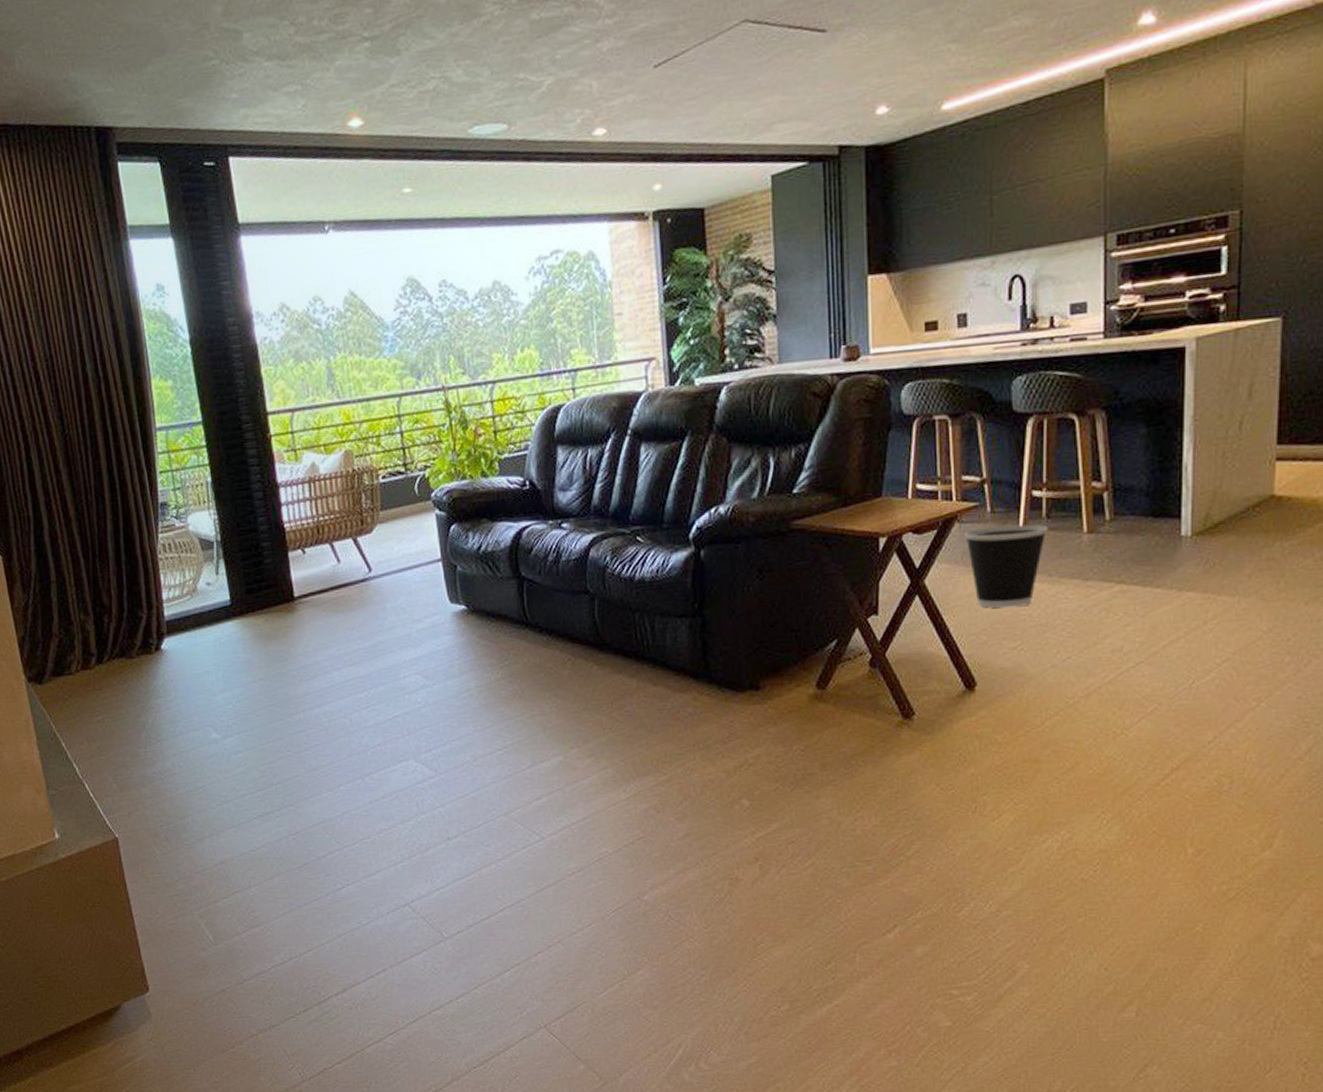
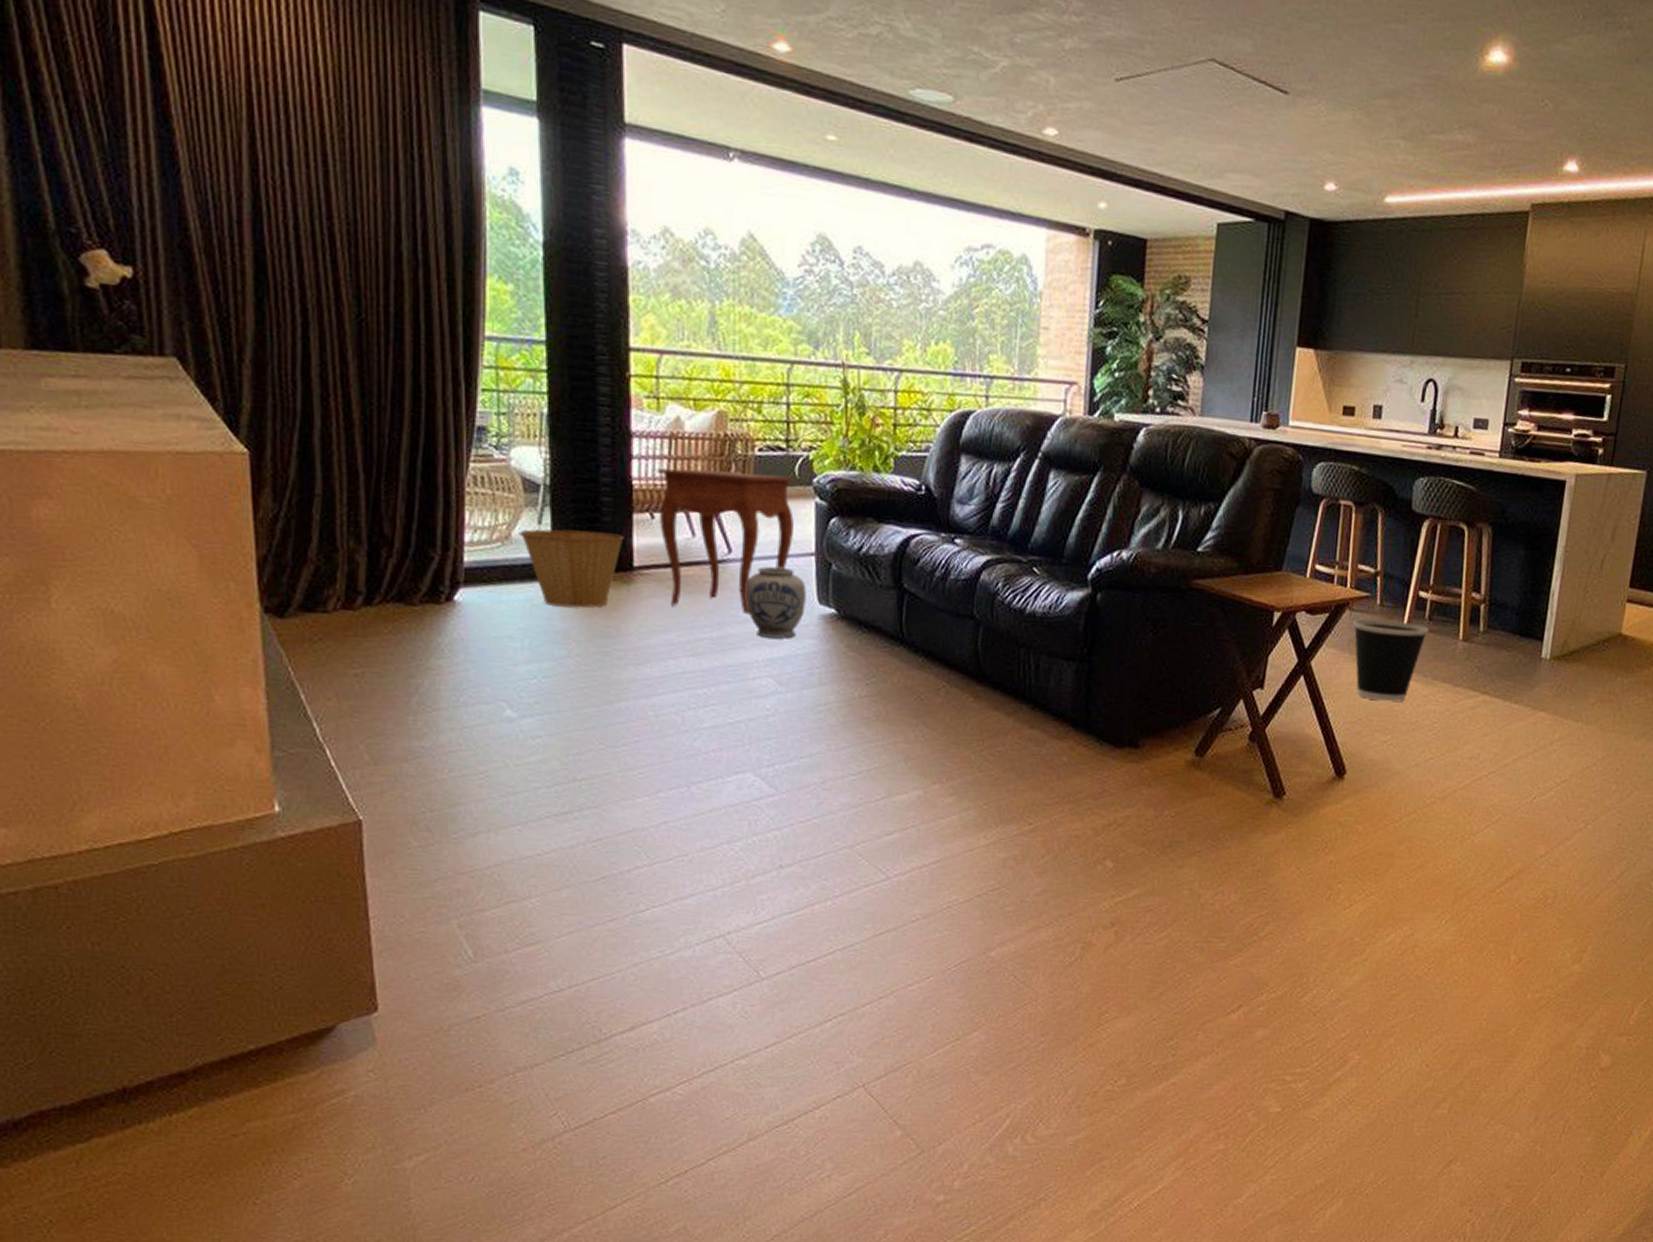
basket: none [202,572,284,641] -> present [518,529,624,608]
side table: none [302,495,421,625] -> present [656,467,796,614]
vase: none [387,576,440,640] -> present [745,566,807,639]

